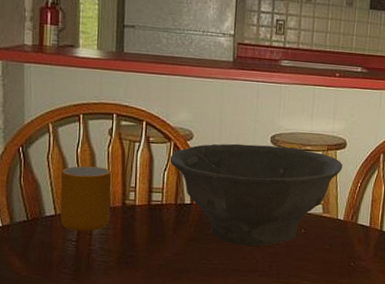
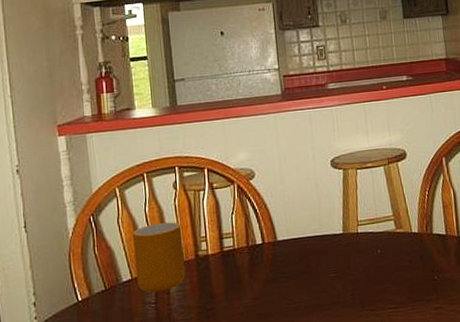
bowl: present [169,143,343,247] -> none [235,167,407,278]

